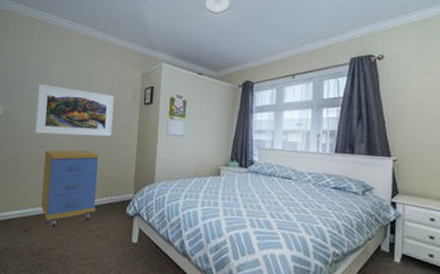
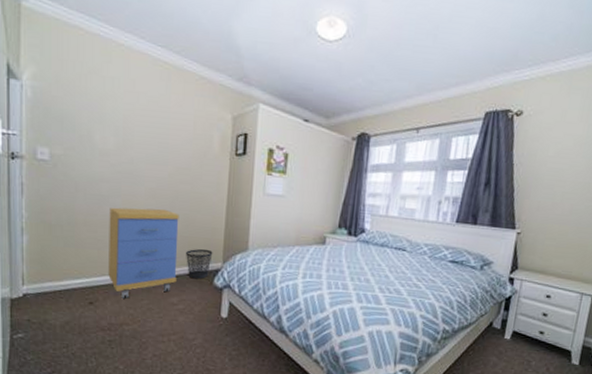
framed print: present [35,83,114,137] -> none [95,121,197,194]
wastebasket: none [104,182,126,209] -> present [186,249,213,279]

